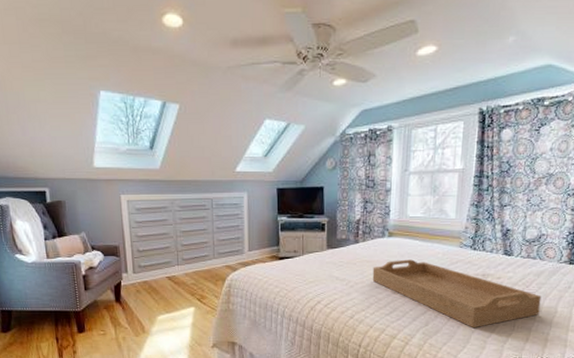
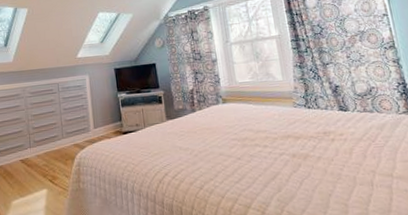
serving tray: present [372,259,542,329] -> none [213,123,395,191]

